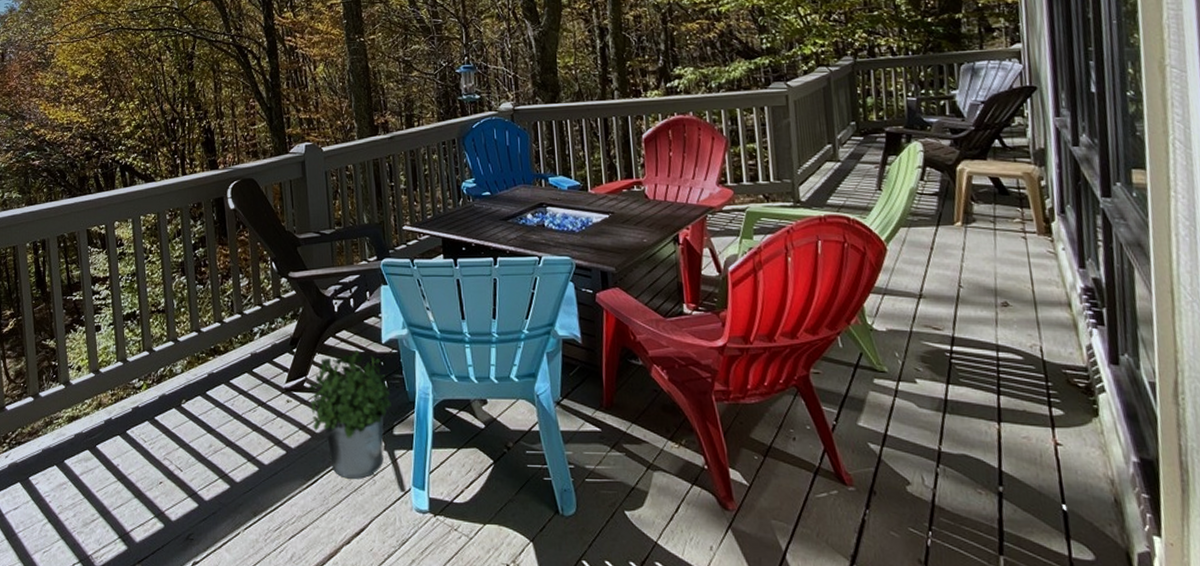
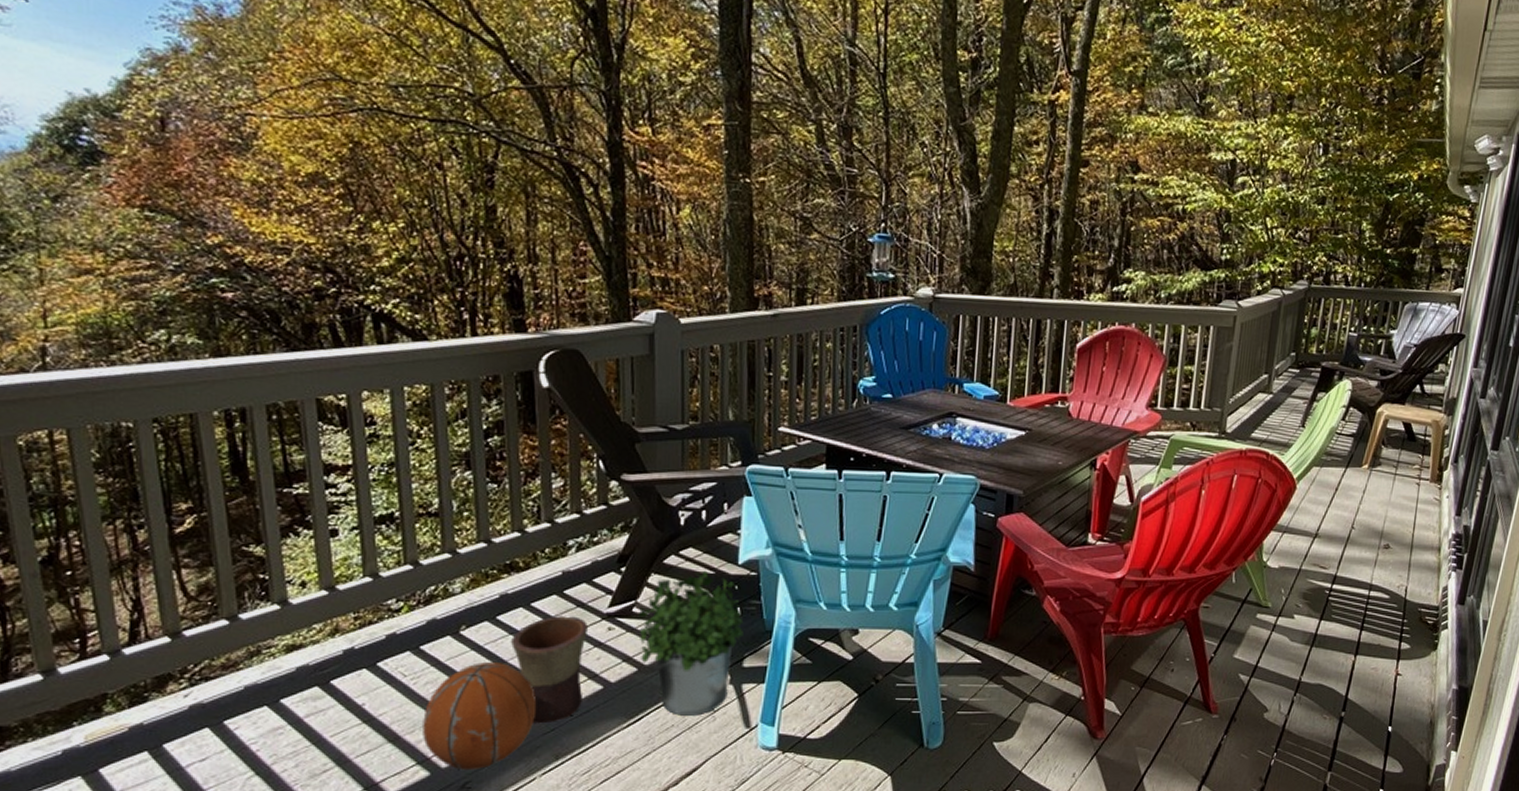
basketball: none [158,429,238,524] -> present [423,661,537,771]
flower pot: none [217,391,273,484] -> present [511,616,589,724]

